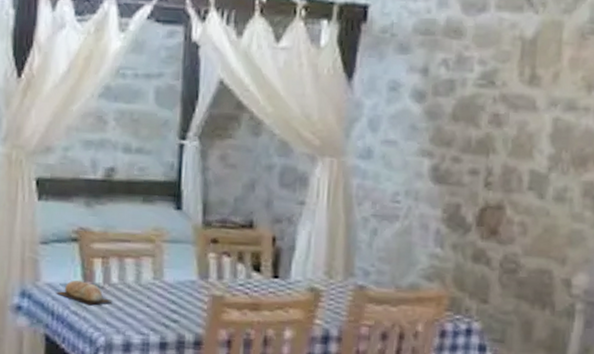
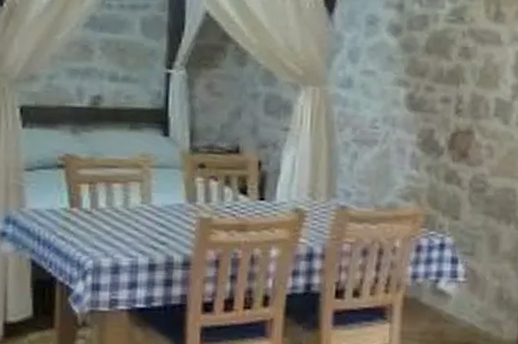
bread loaf: present [55,280,113,306] -> none [41,205,100,230]

